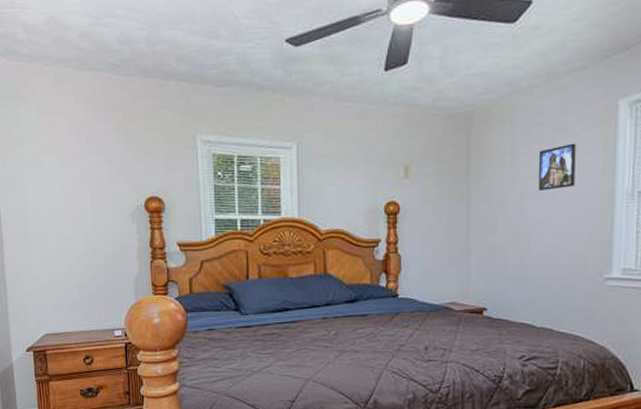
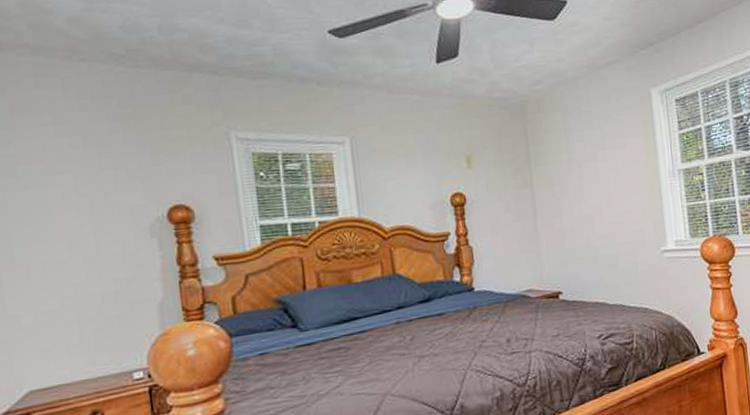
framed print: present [539,143,576,191] -> none [591,128,625,174]

